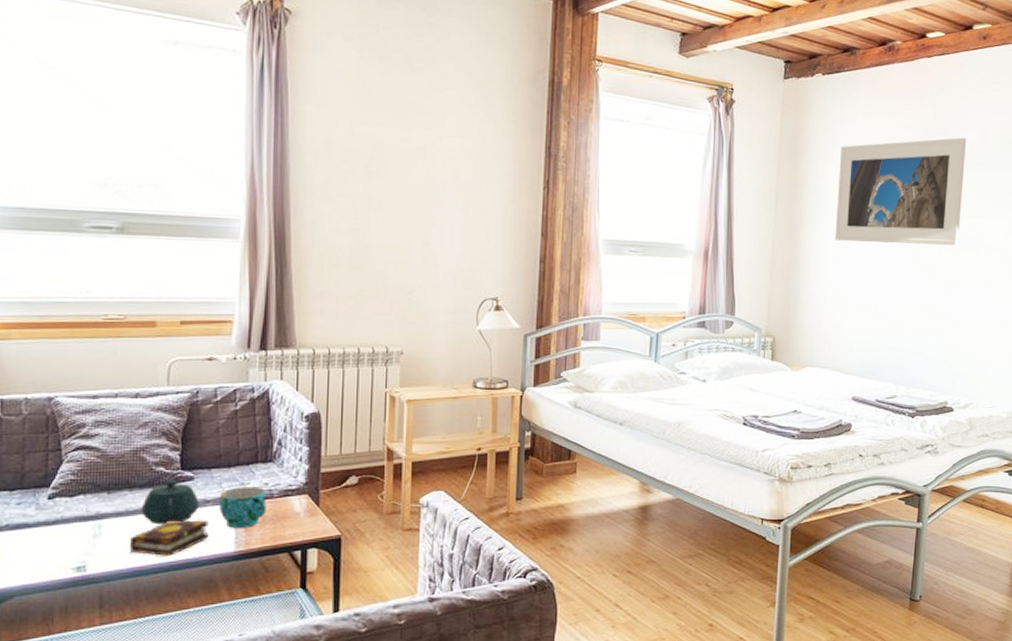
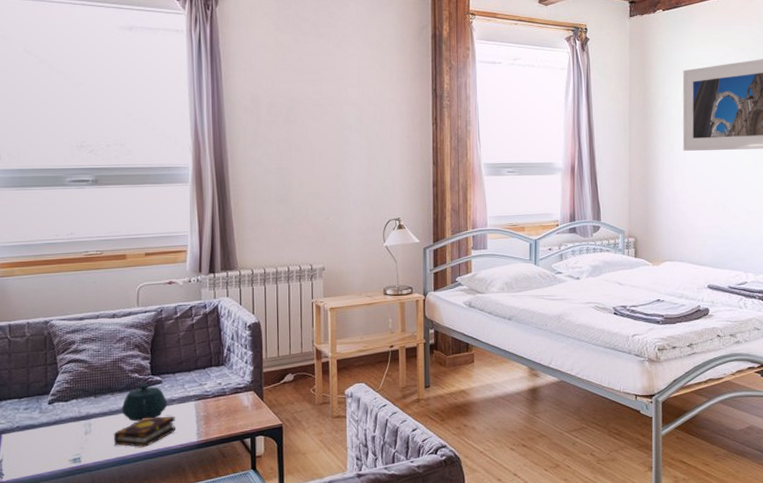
cup: present [219,487,267,528] -> none [183,386,221,422]

